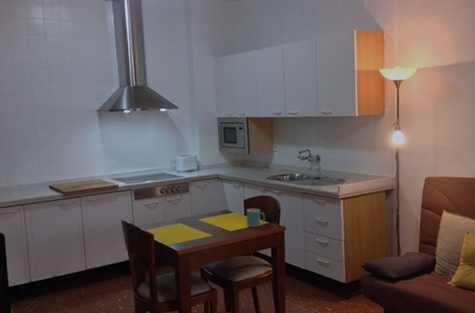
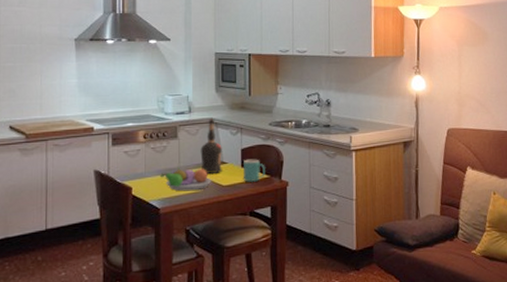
fruit bowl: none [176,216,220,237] -> present [160,167,212,192]
liquor bottle: none [209,175,228,221] -> present [200,119,222,174]

